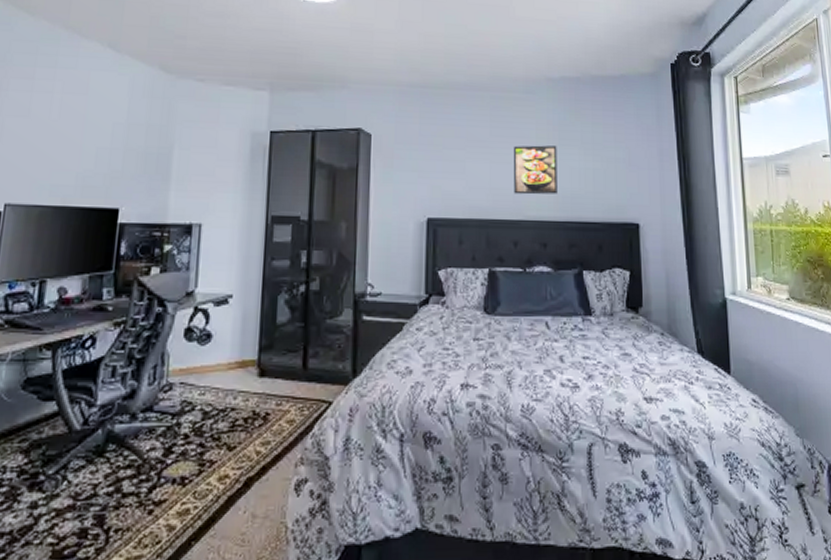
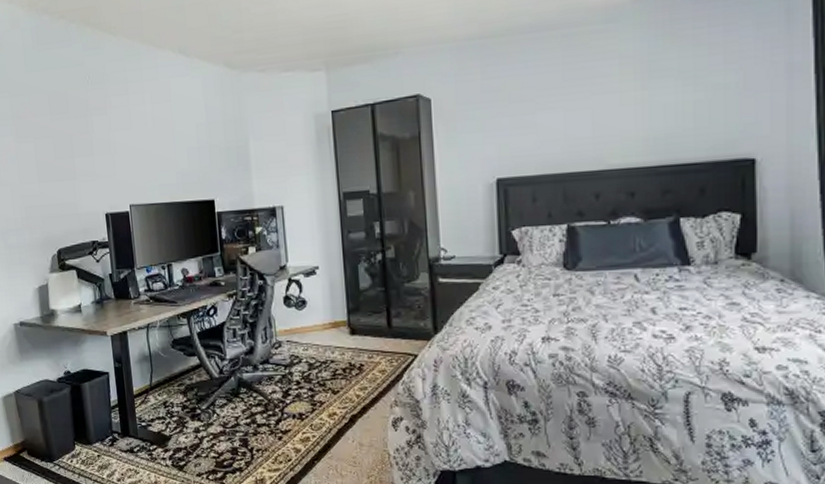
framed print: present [514,145,558,195] -> none [592,80,648,143]

